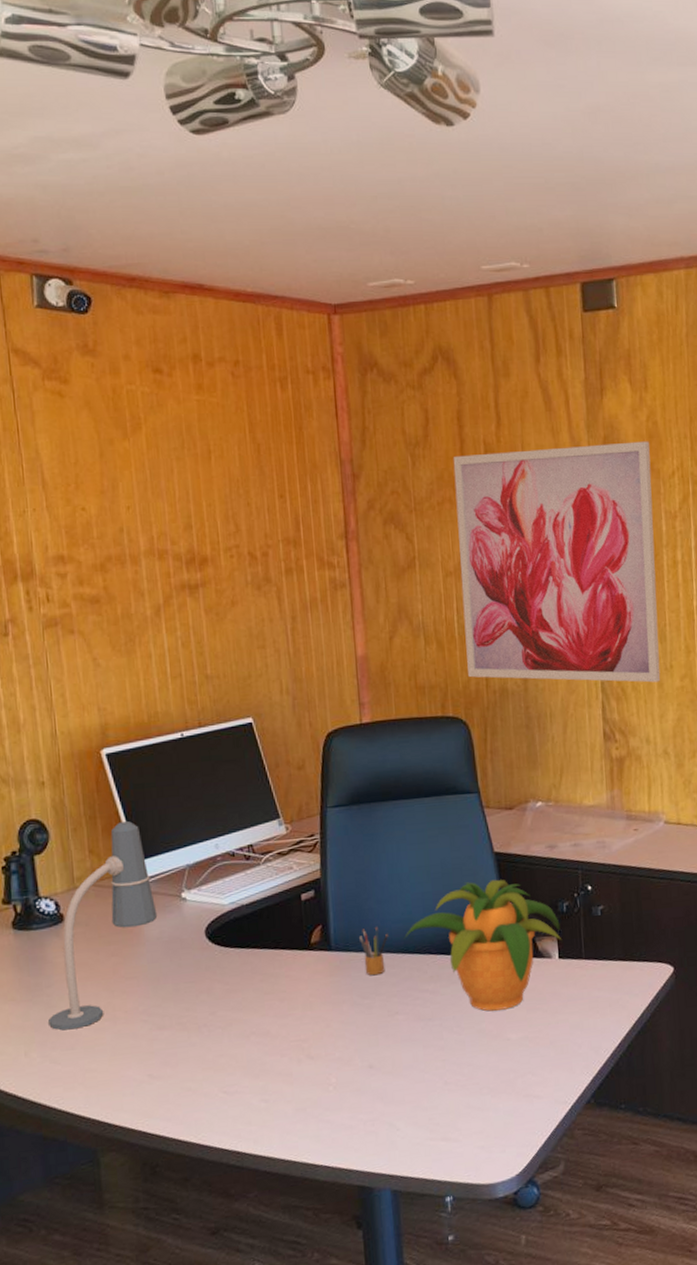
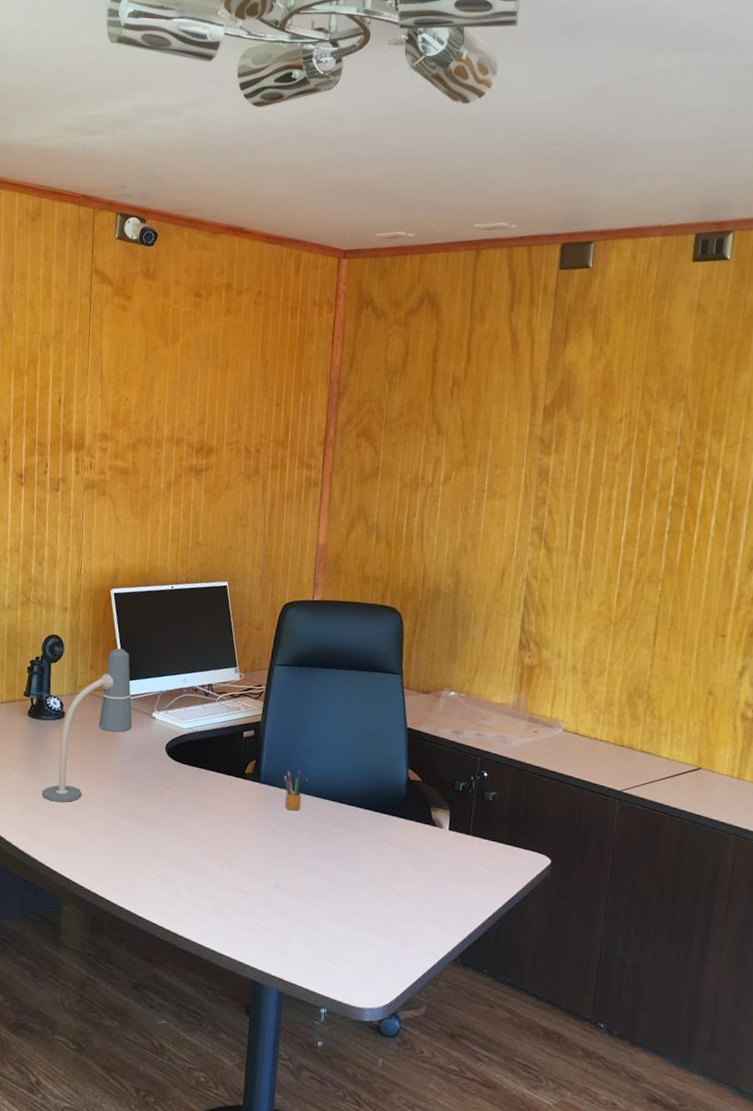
potted plant: present [403,879,561,1011] -> none [320,748,455,864]
wall art: present [453,441,661,683] -> none [408,385,602,604]

